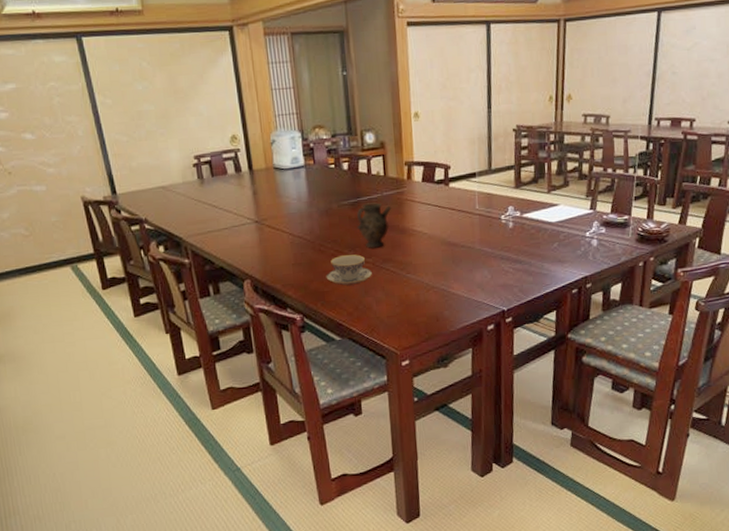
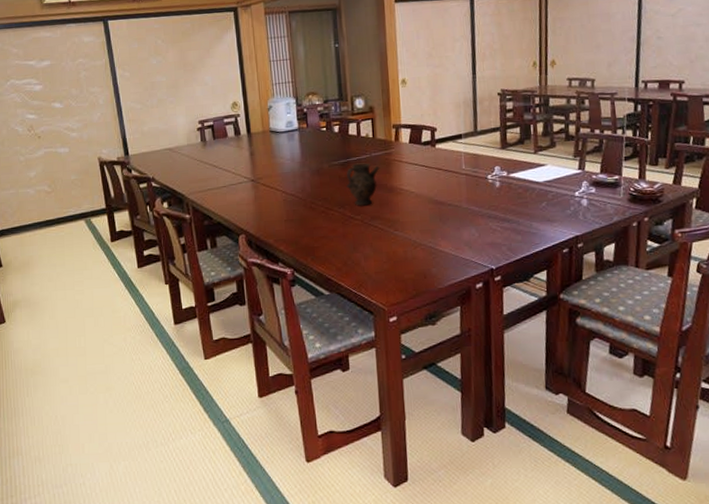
teacup: present [326,254,372,286] -> none [316,211,361,242]

